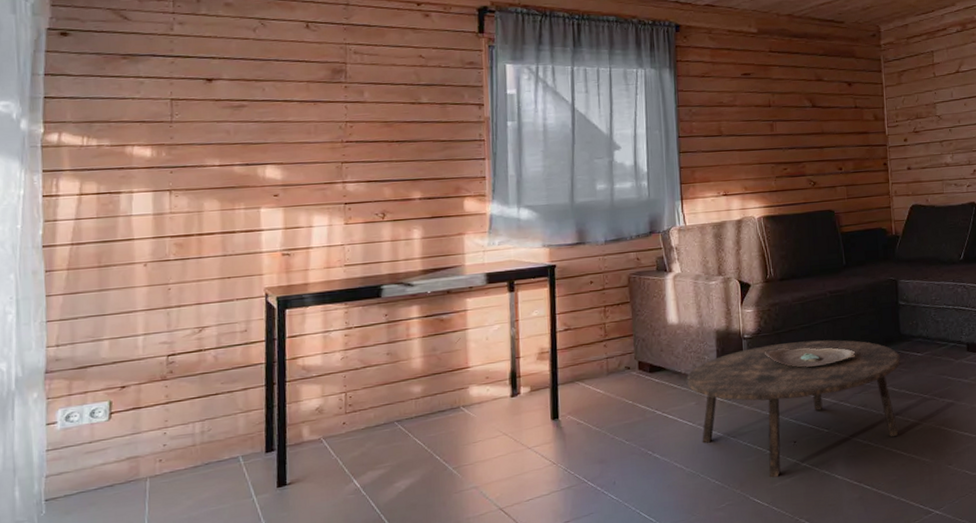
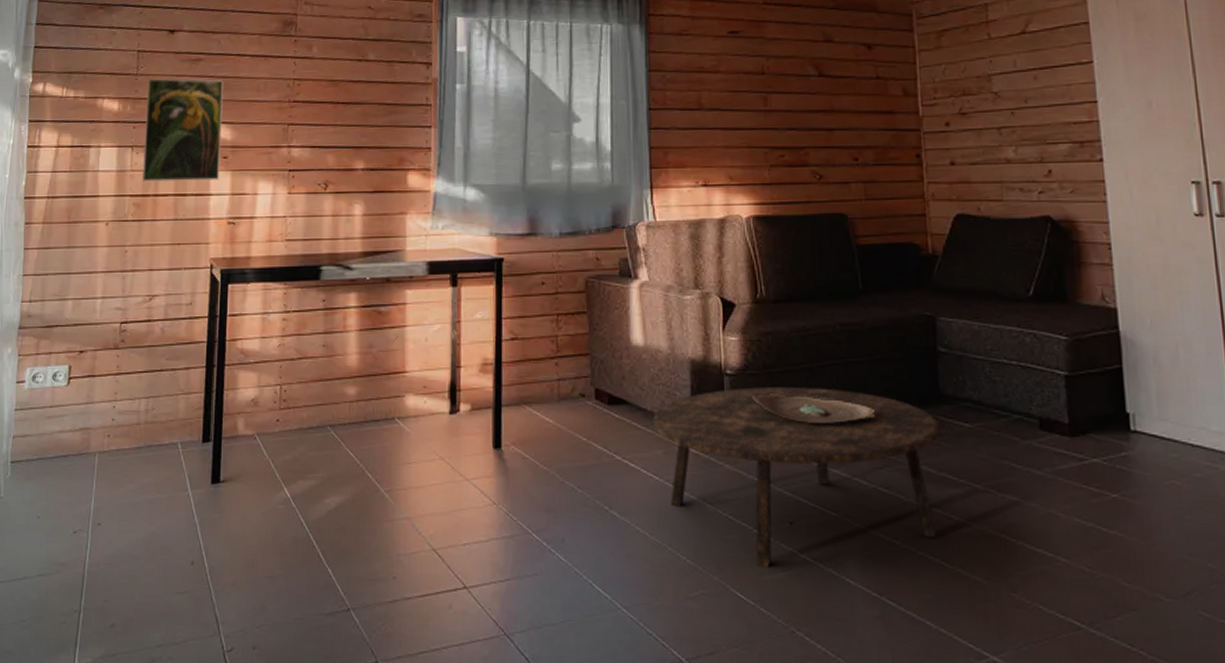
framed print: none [183,124,271,223] -> present [143,78,224,182]

